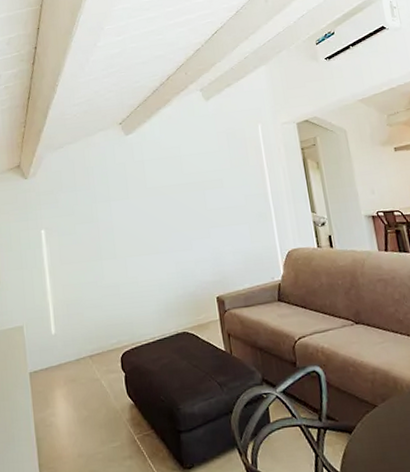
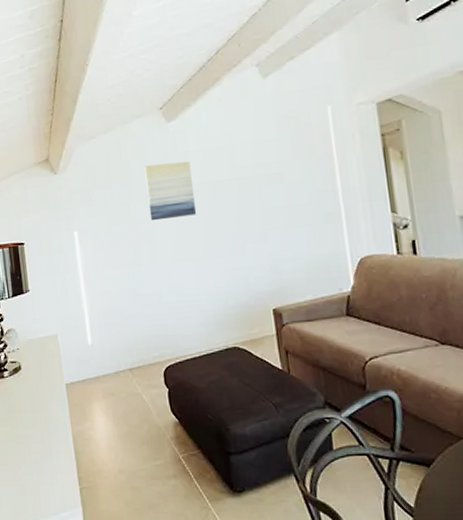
wall art: none [105,168,150,221] -> present [144,161,196,221]

